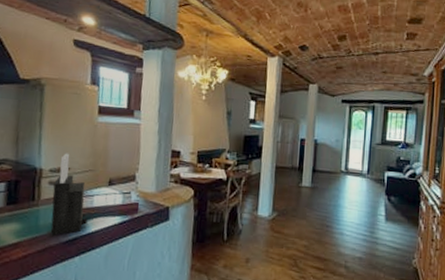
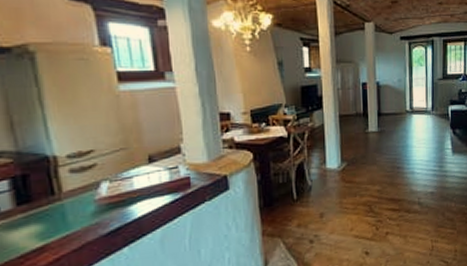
knife block: present [50,153,88,235] -> none [77,133,130,230]

